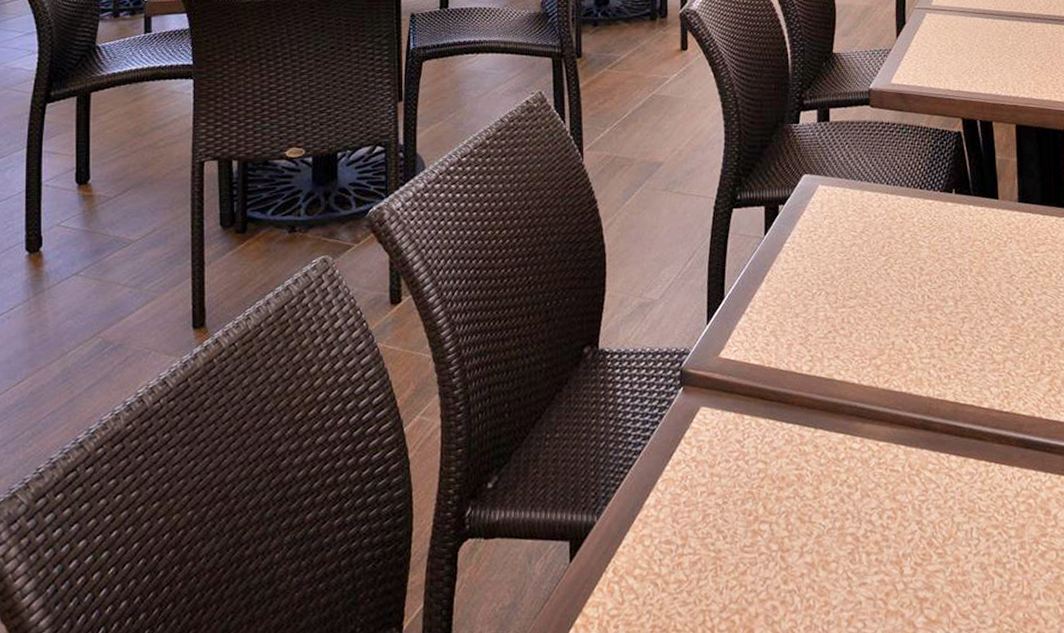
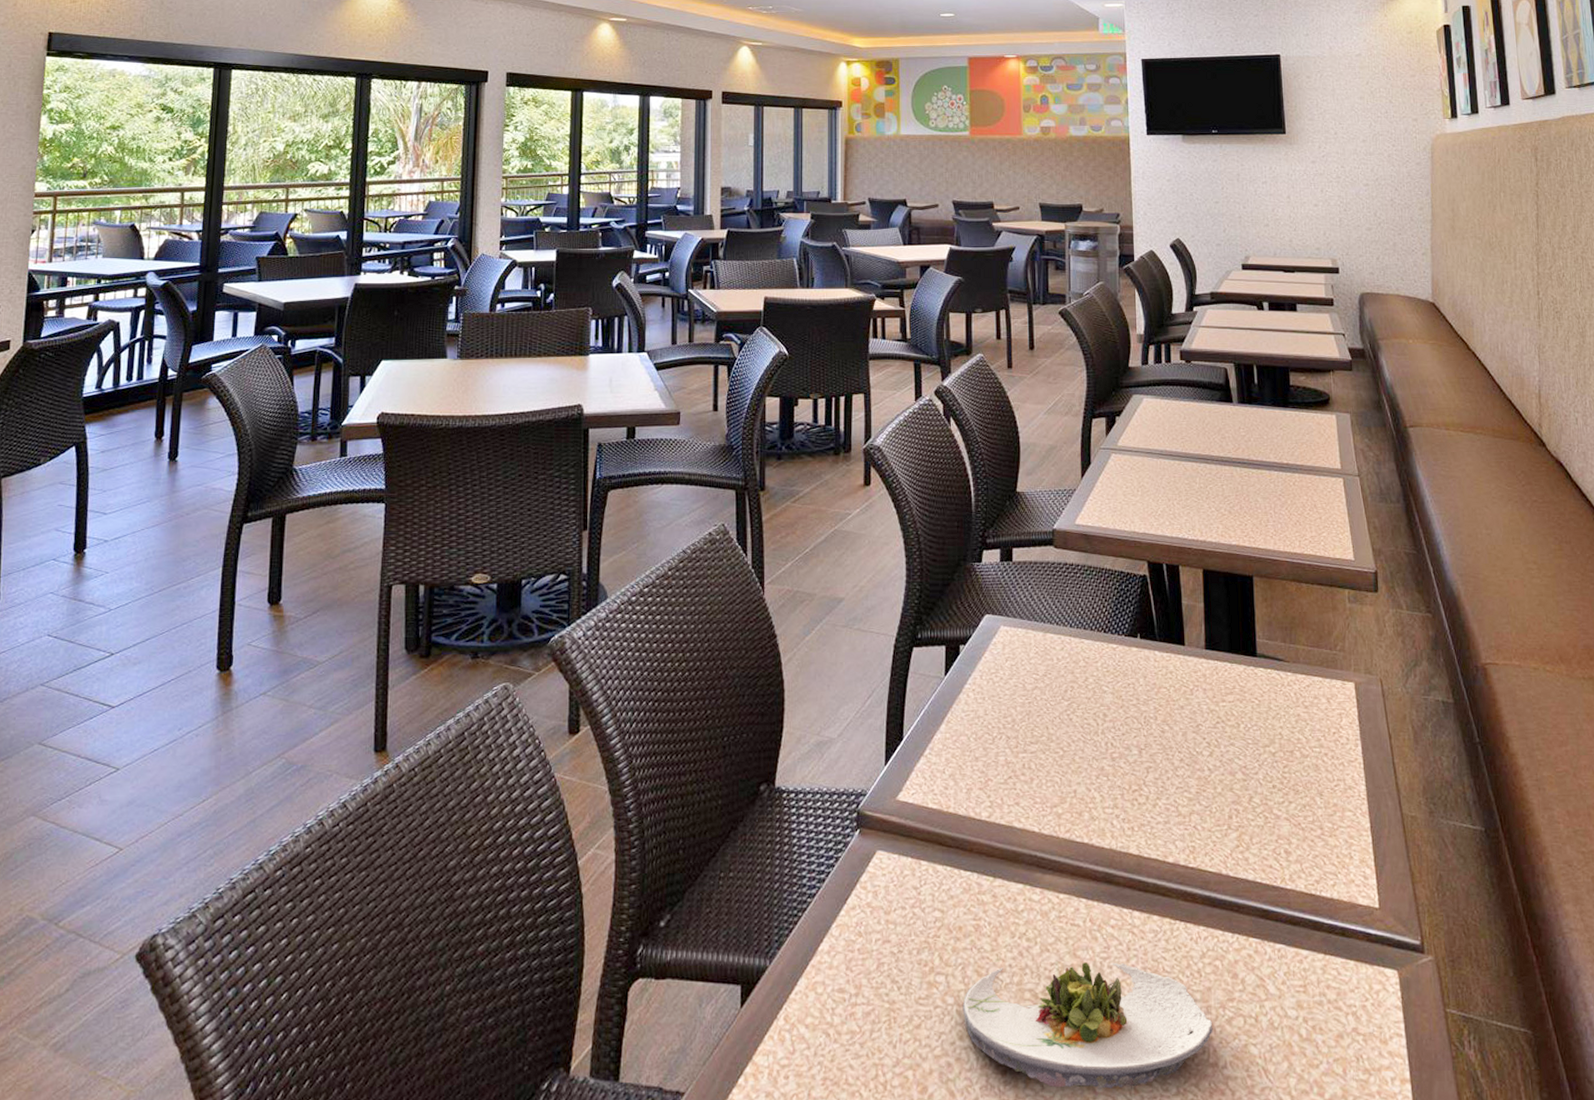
salad plate: none [786,505,1027,624] -> present [962,962,1213,1089]

